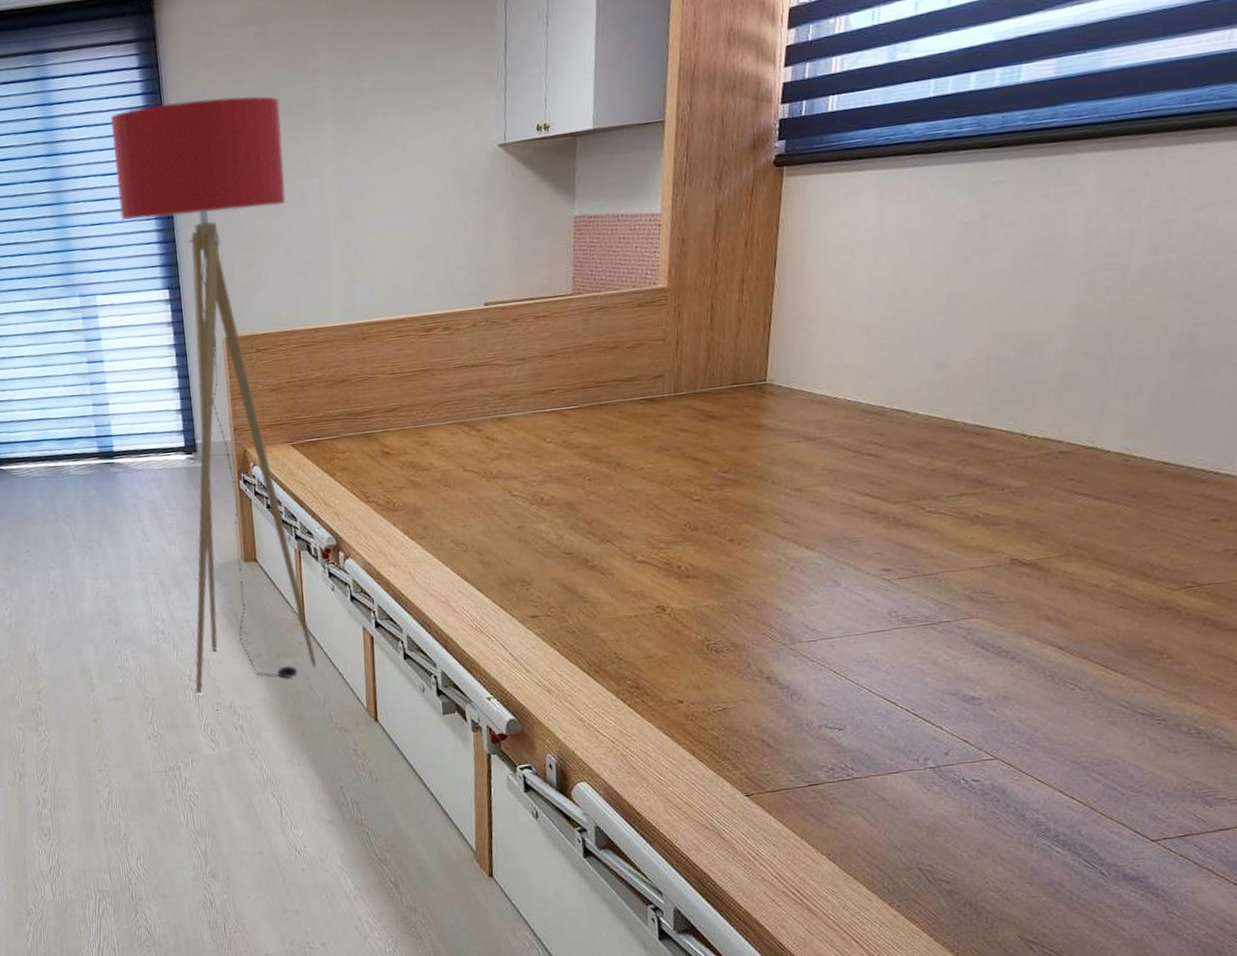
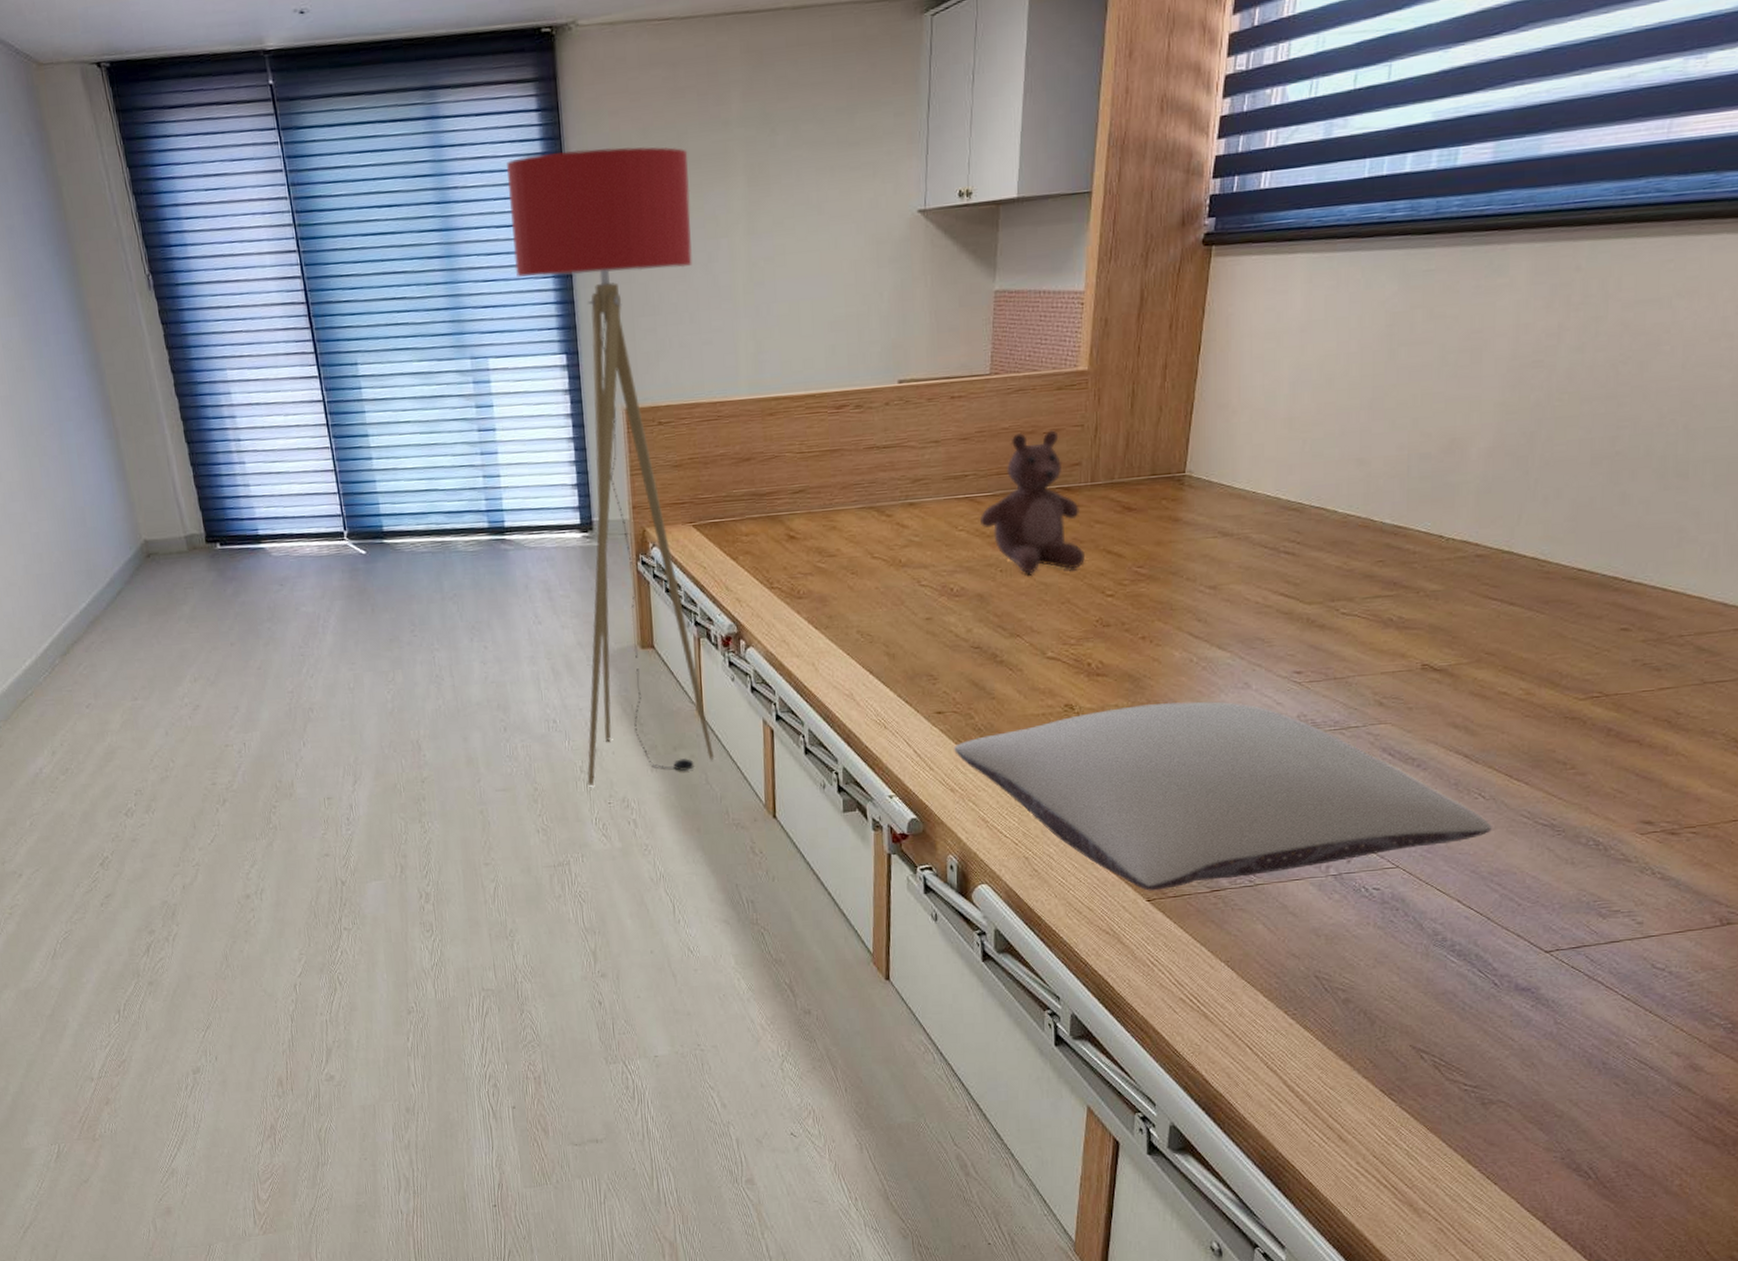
pillow: none [549,600,1090,786] -> present [954,701,1492,891]
teddy bear: none [568,345,671,482] -> present [980,430,1085,574]

